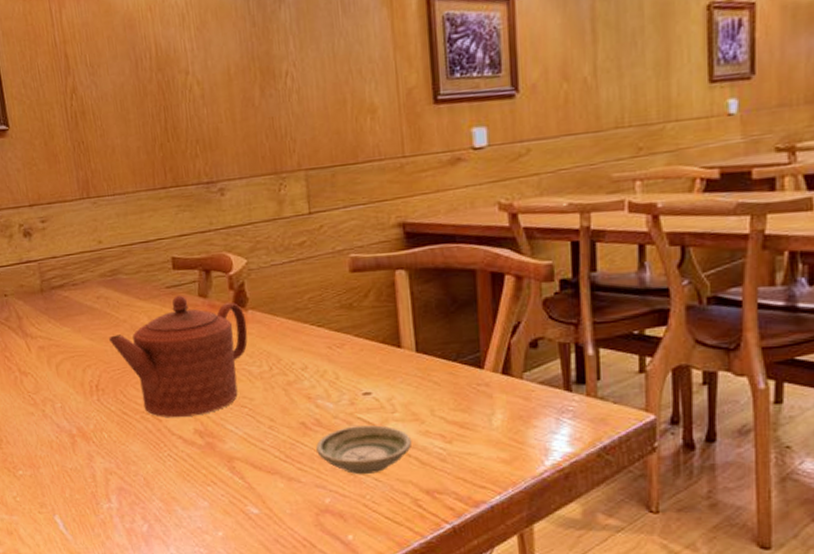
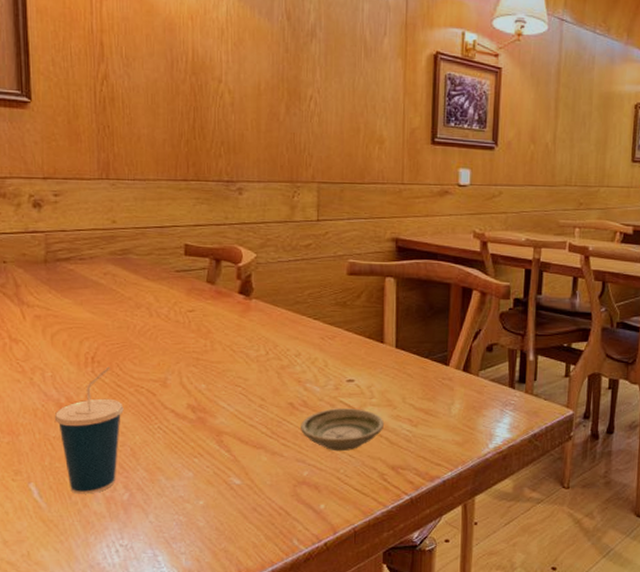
cup: none [69,394,134,526] -> present [54,366,124,494]
teapot: present [108,295,248,418] -> none [110,279,250,393]

